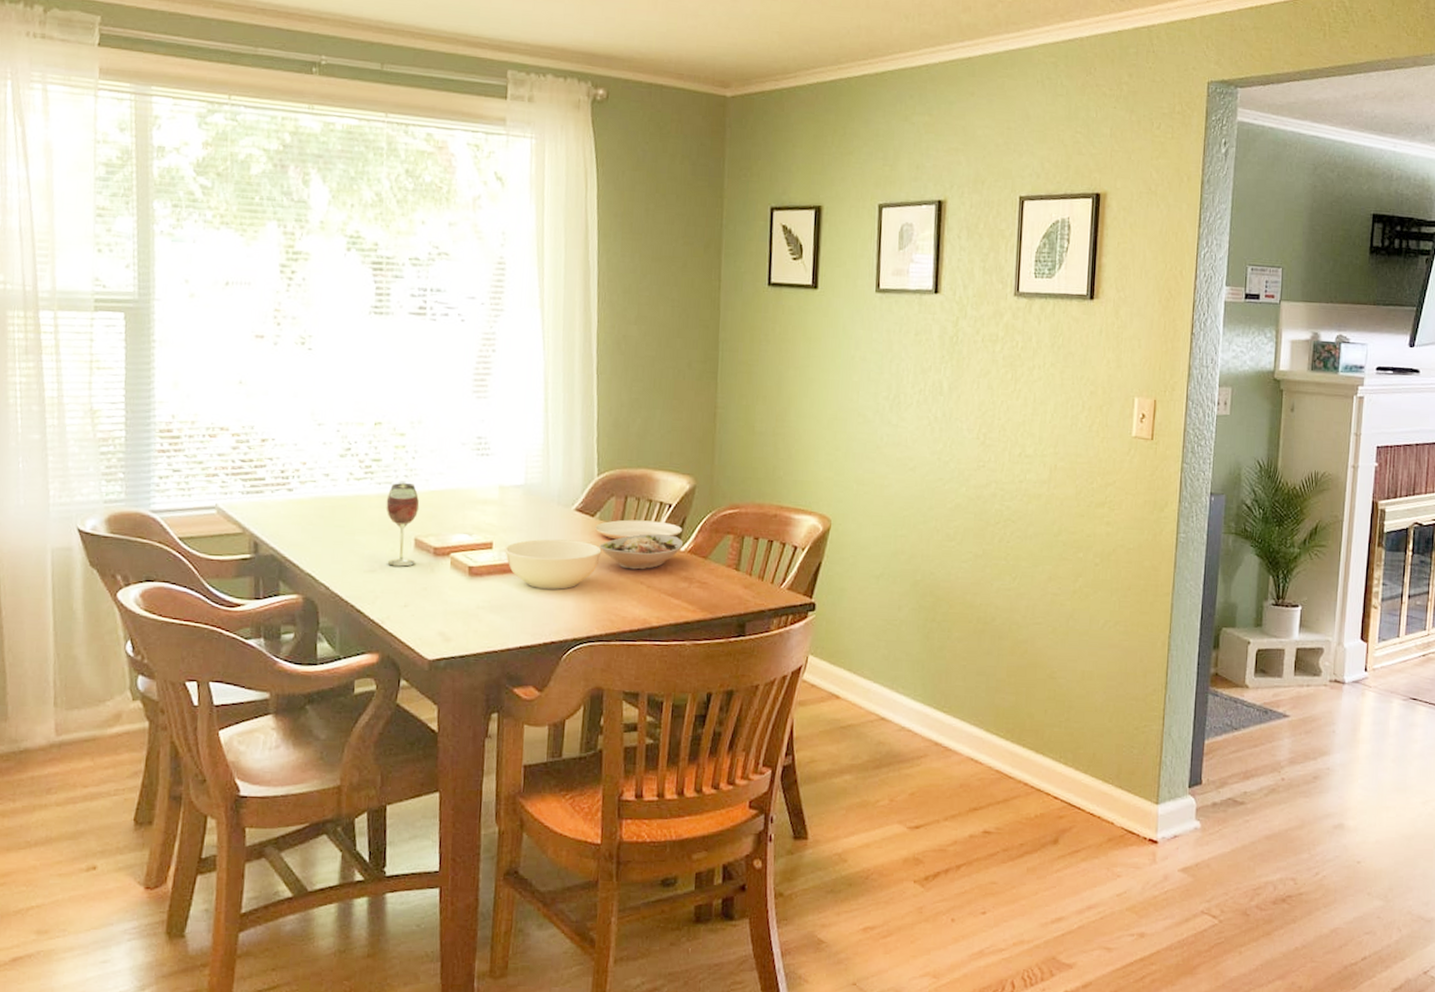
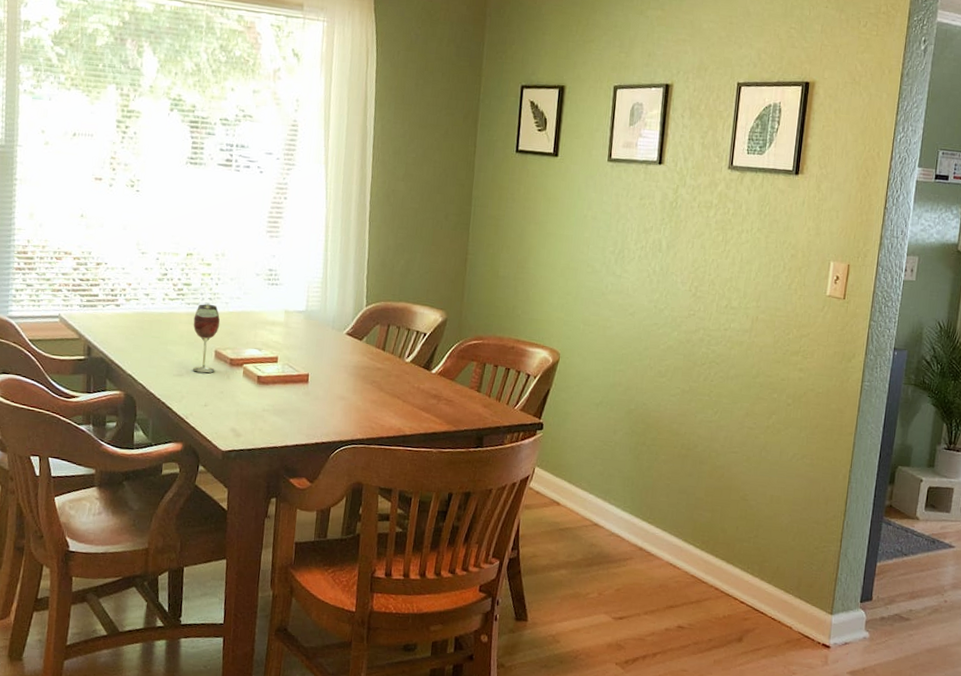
bowl: present [505,539,602,589] -> none [287,356,367,399]
plate: present [594,519,682,540] -> none [361,344,434,362]
salad: present [599,533,684,570] -> none [365,357,435,387]

